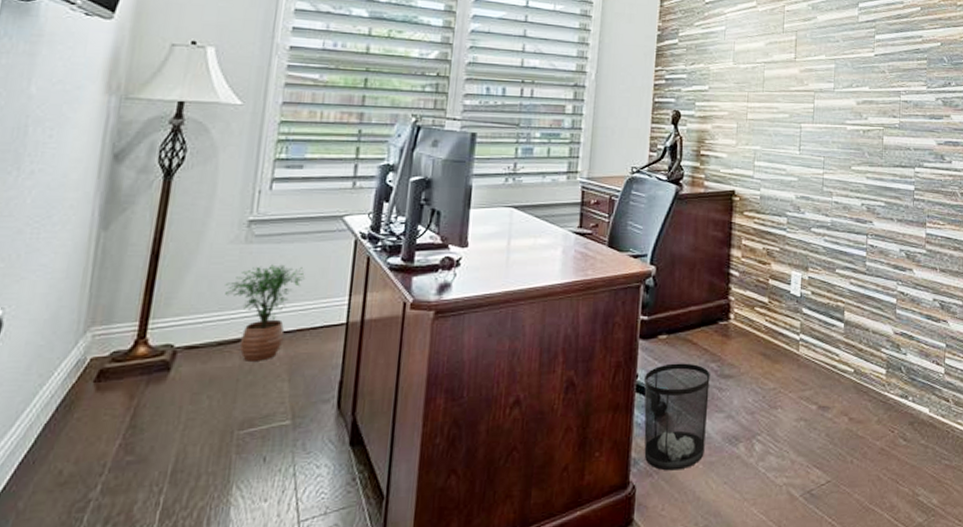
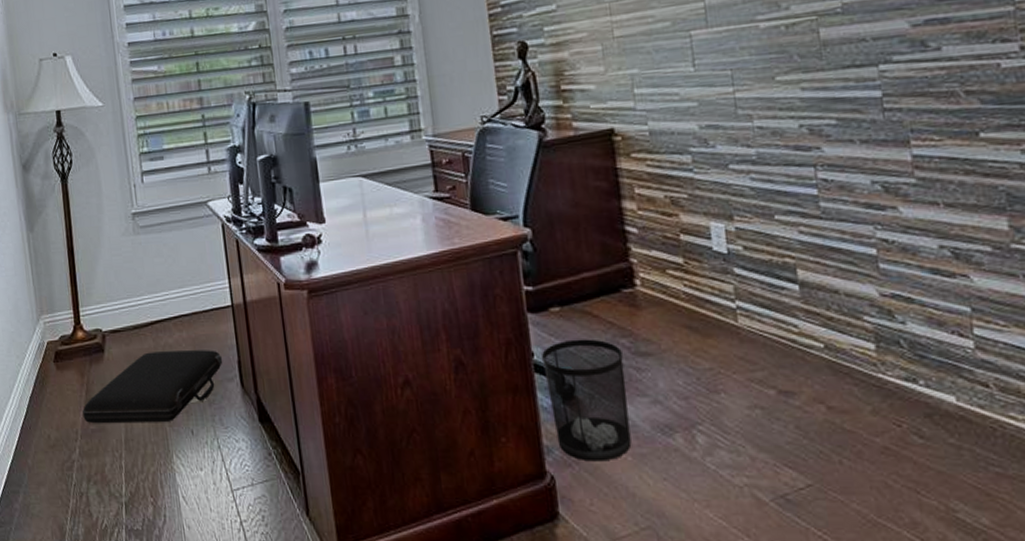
briefcase: none [119,369,322,453] -> present [82,350,223,423]
potted plant: present [225,264,305,361] -> none [127,252,188,343]

